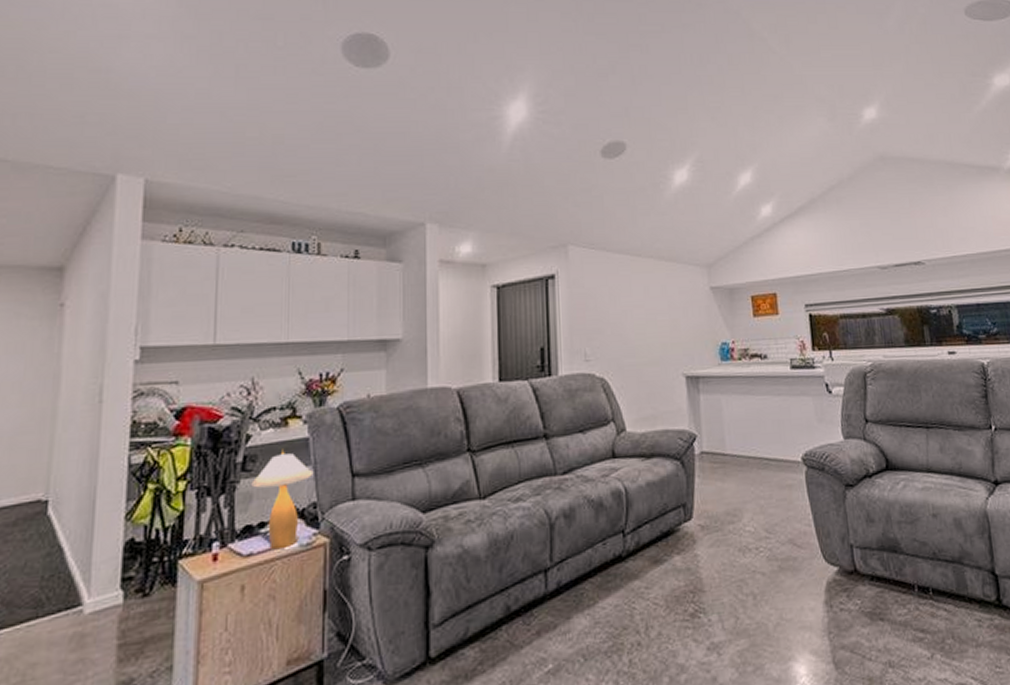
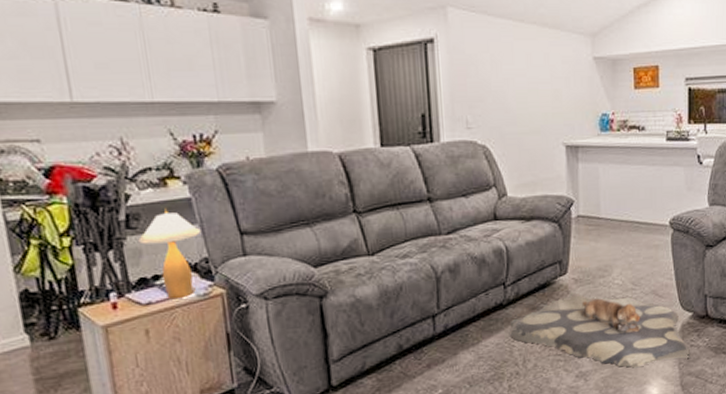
dog bed: none [629,542,842,639] -> present [509,292,691,368]

